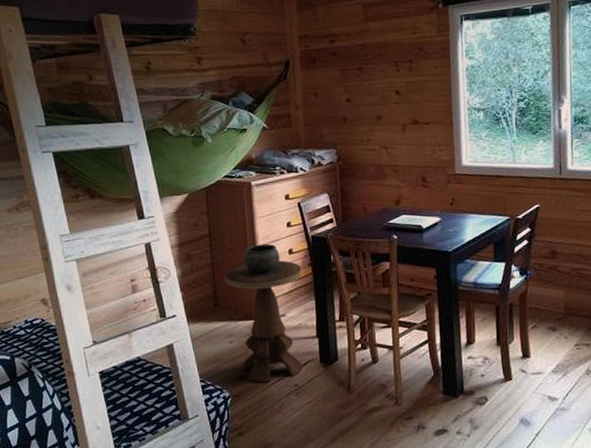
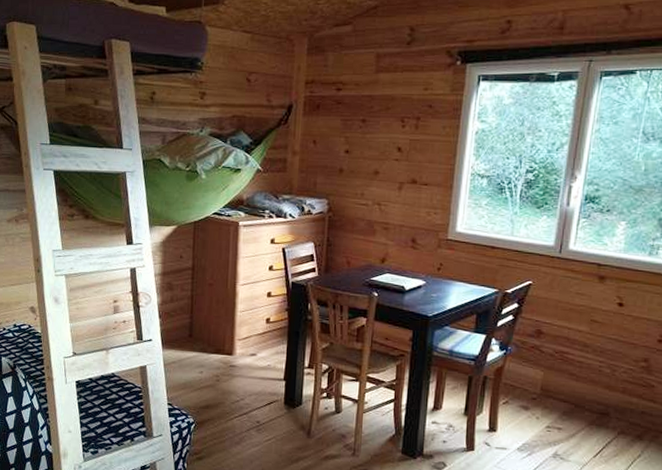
side table: present [225,243,304,383] -> none [202,283,278,415]

